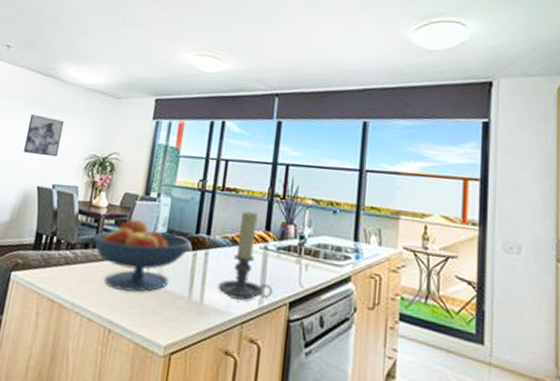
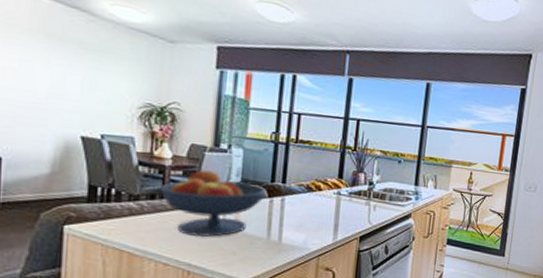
wall art: present [23,114,65,157] -> none [53,53,106,105]
candle holder: present [217,211,273,300] -> none [295,161,346,237]

